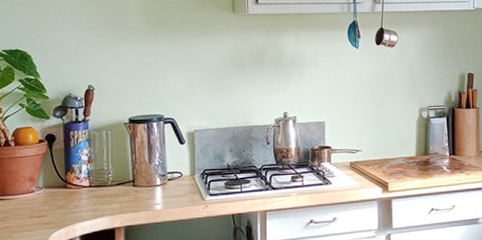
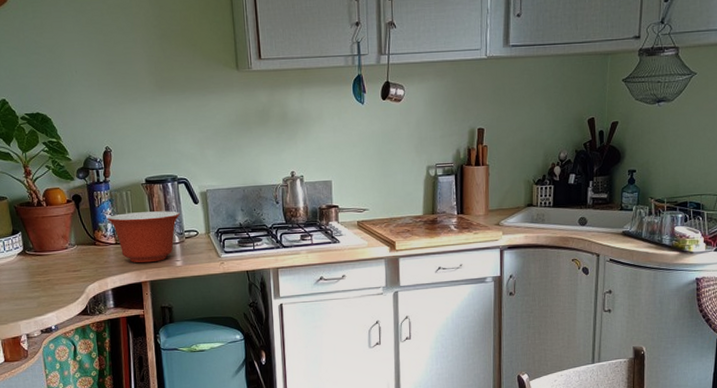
mixing bowl: none [83,151,165,207] -> present [107,211,181,263]

